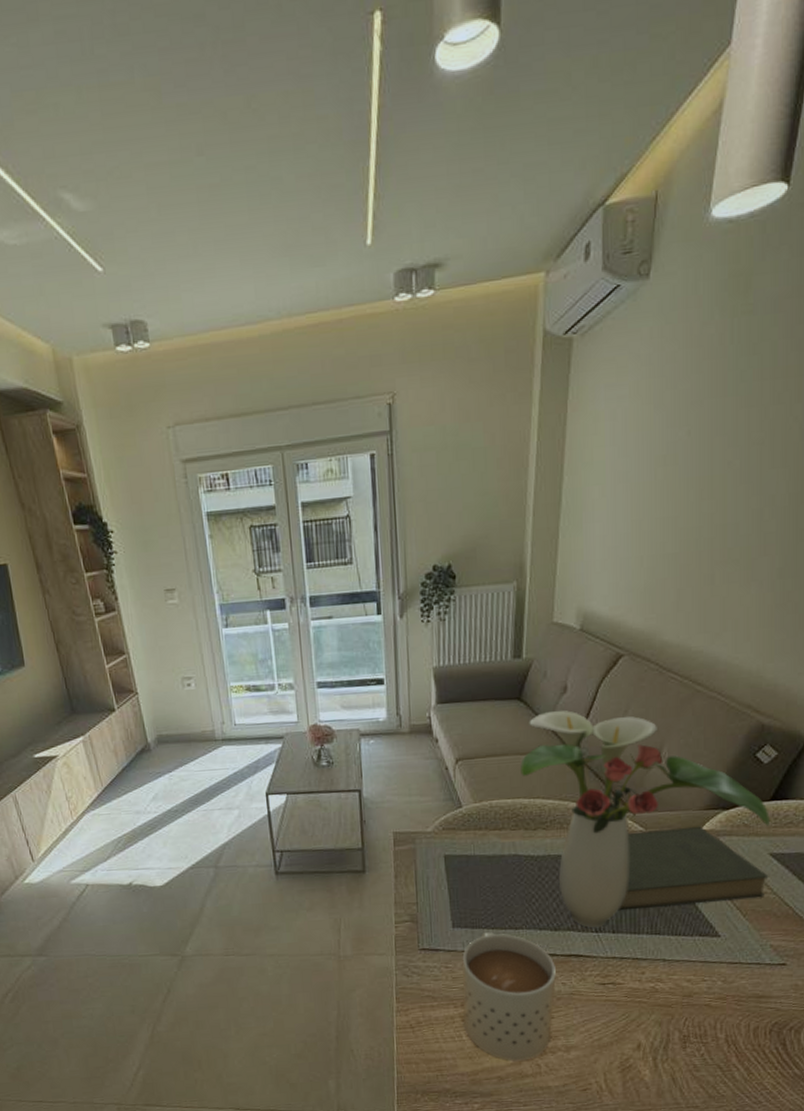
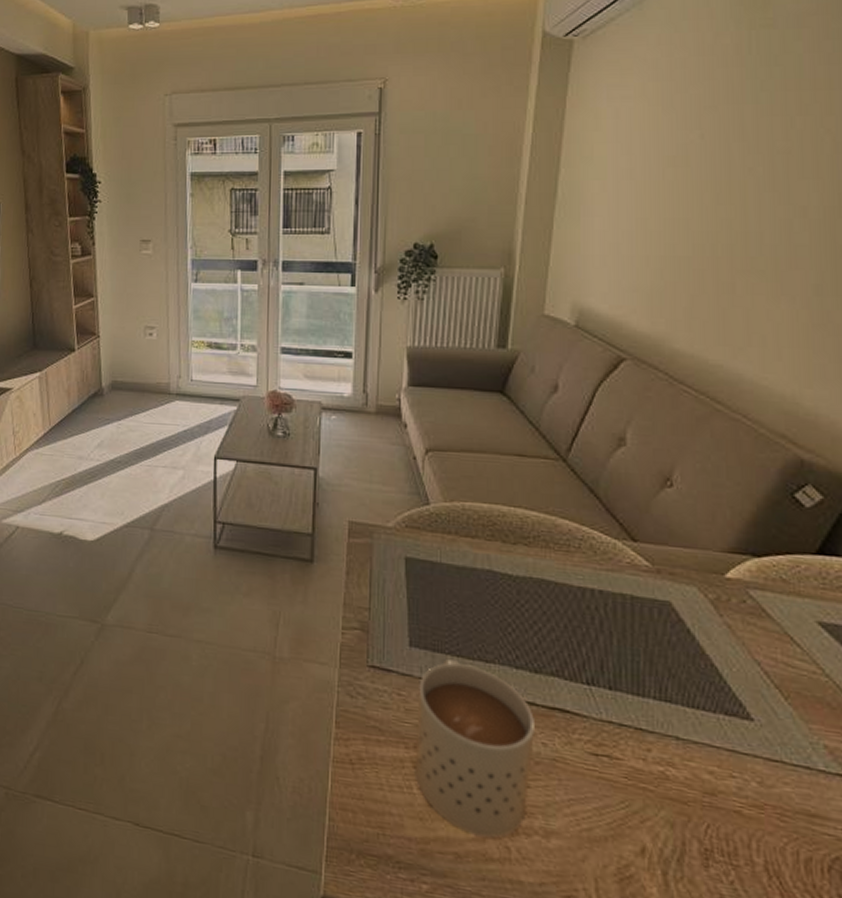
flower arrangement: present [520,710,770,928] -> none [500,410,816,680]
book: present [619,826,769,911] -> none [617,566,818,677]

